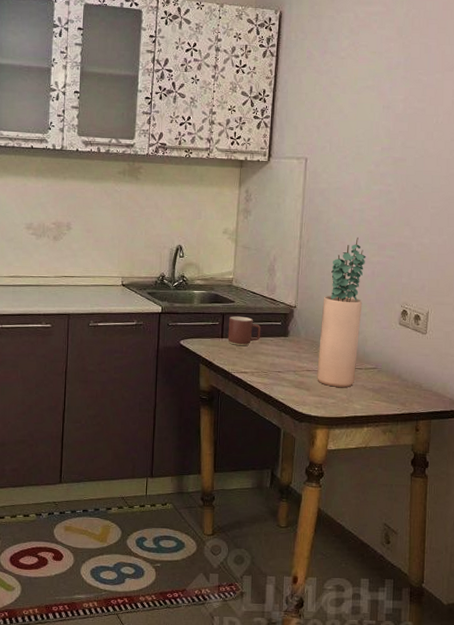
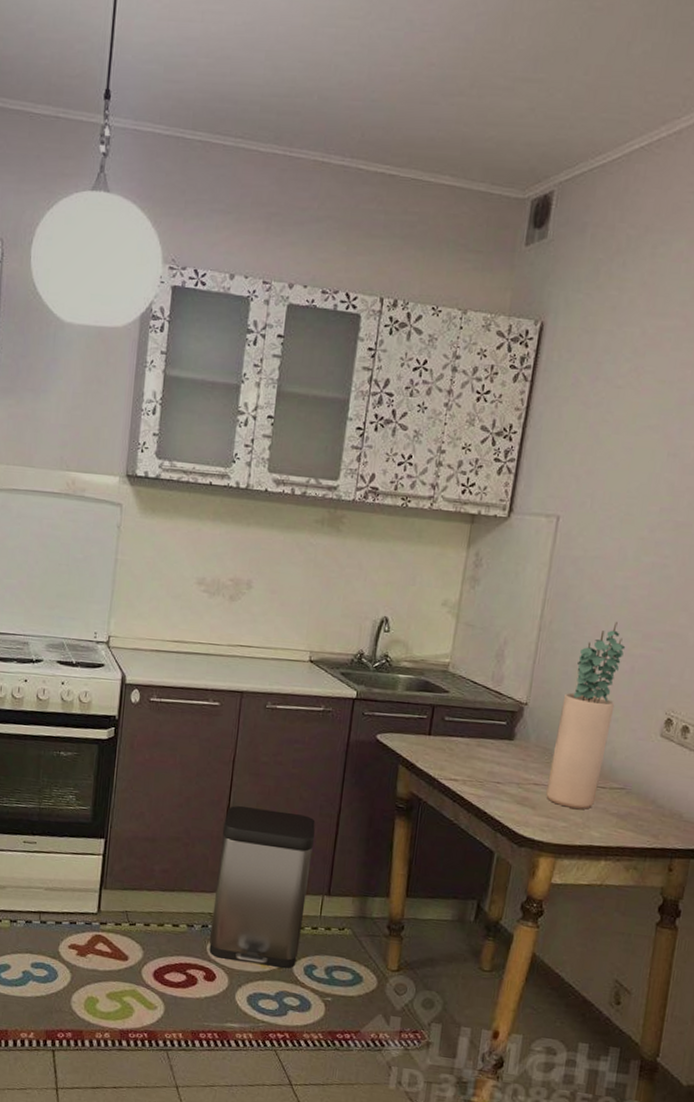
pedal bin: none [55,408,137,542] -> present [209,805,316,968]
mug: present [228,316,261,346] -> none [436,709,481,748]

